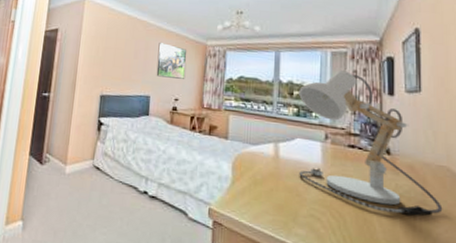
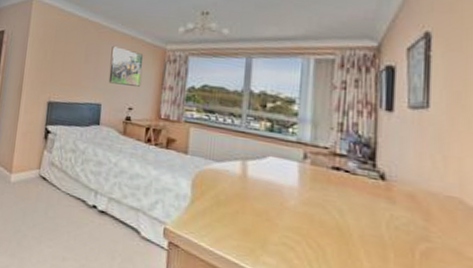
desk lamp: present [299,70,443,216] -> none [270,80,451,255]

